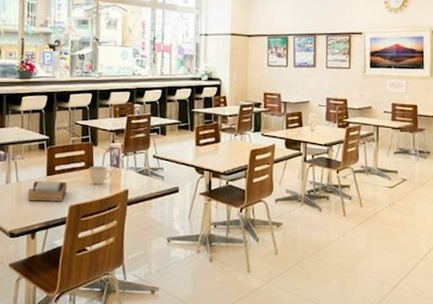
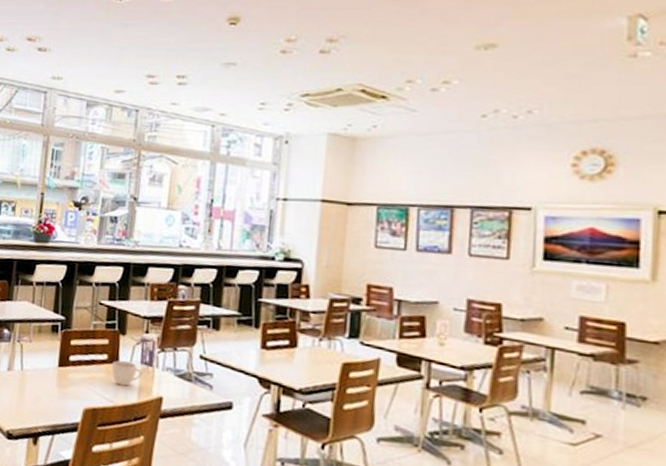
napkin holder: present [28,181,67,202] -> none [32,371,83,402]

